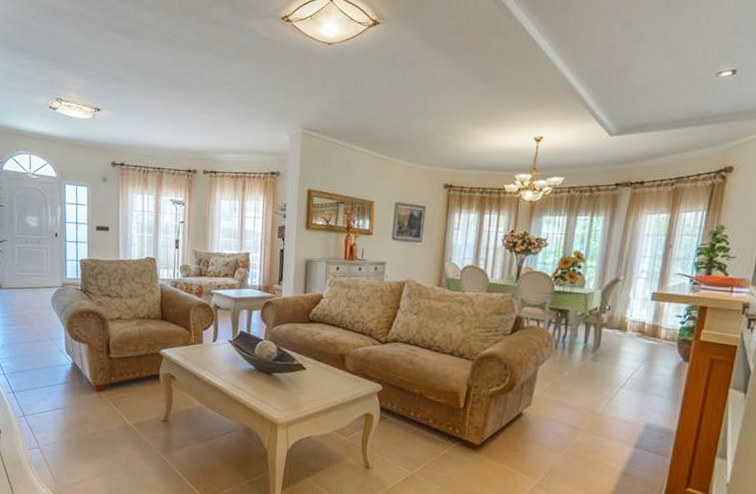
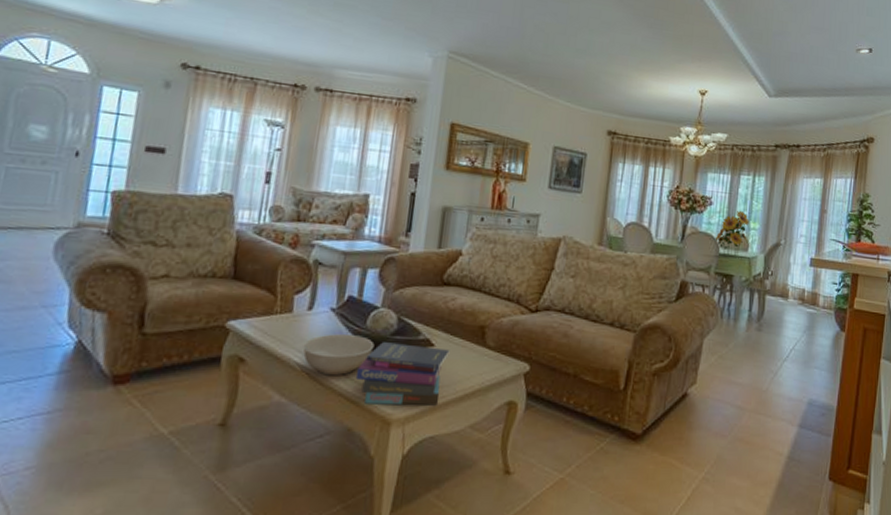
bowl: none [212,359,262,390] -> present [302,334,375,376]
books: none [250,366,318,415] -> present [355,342,450,406]

